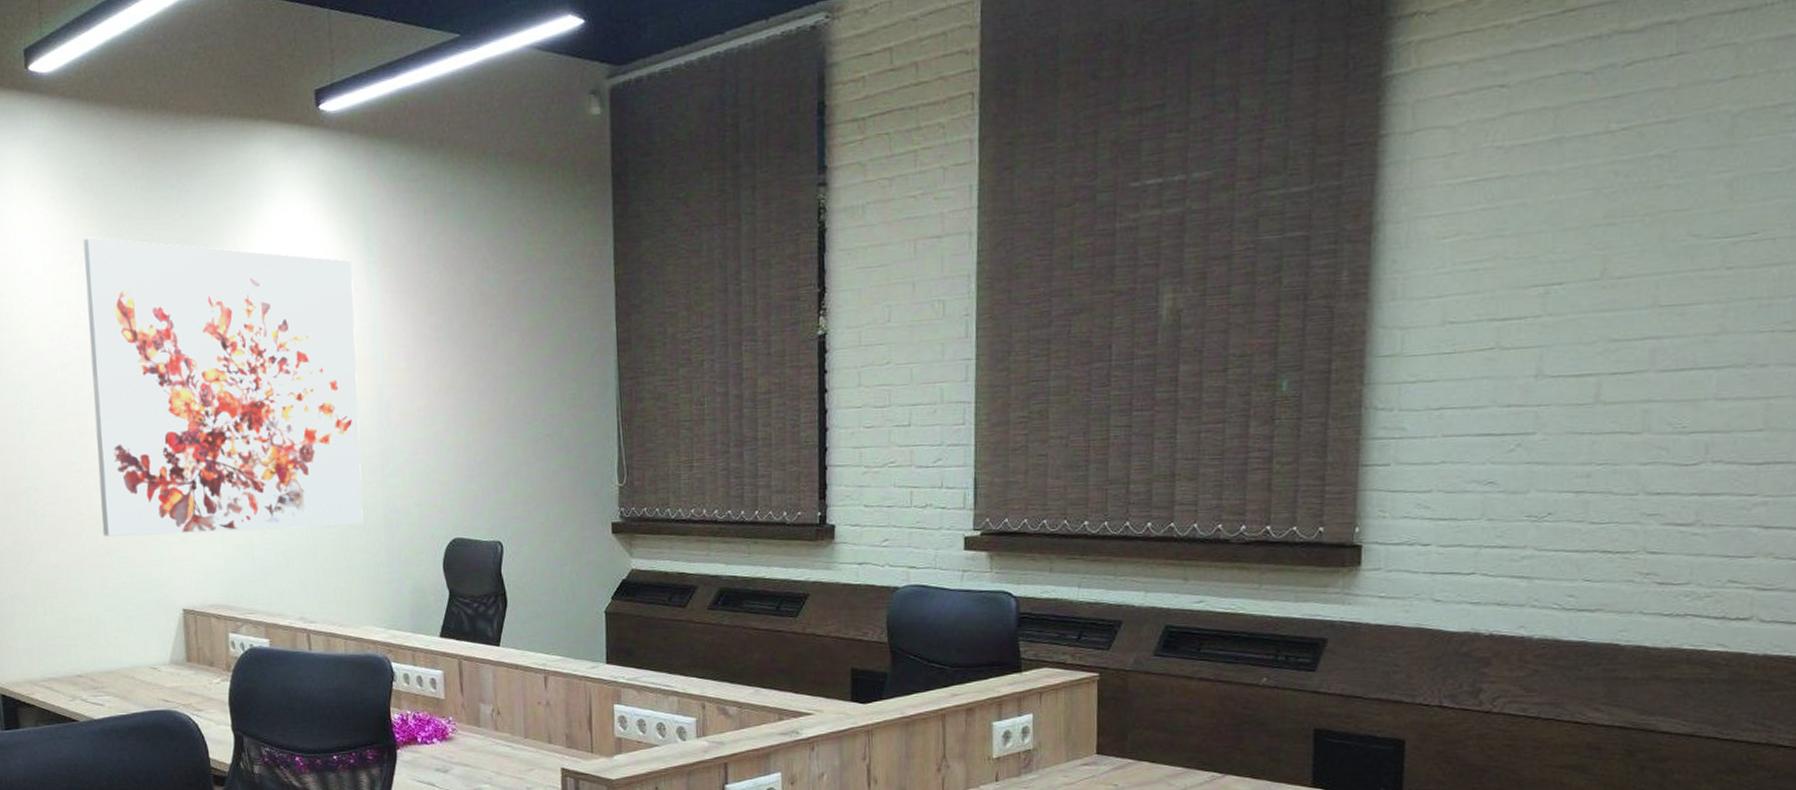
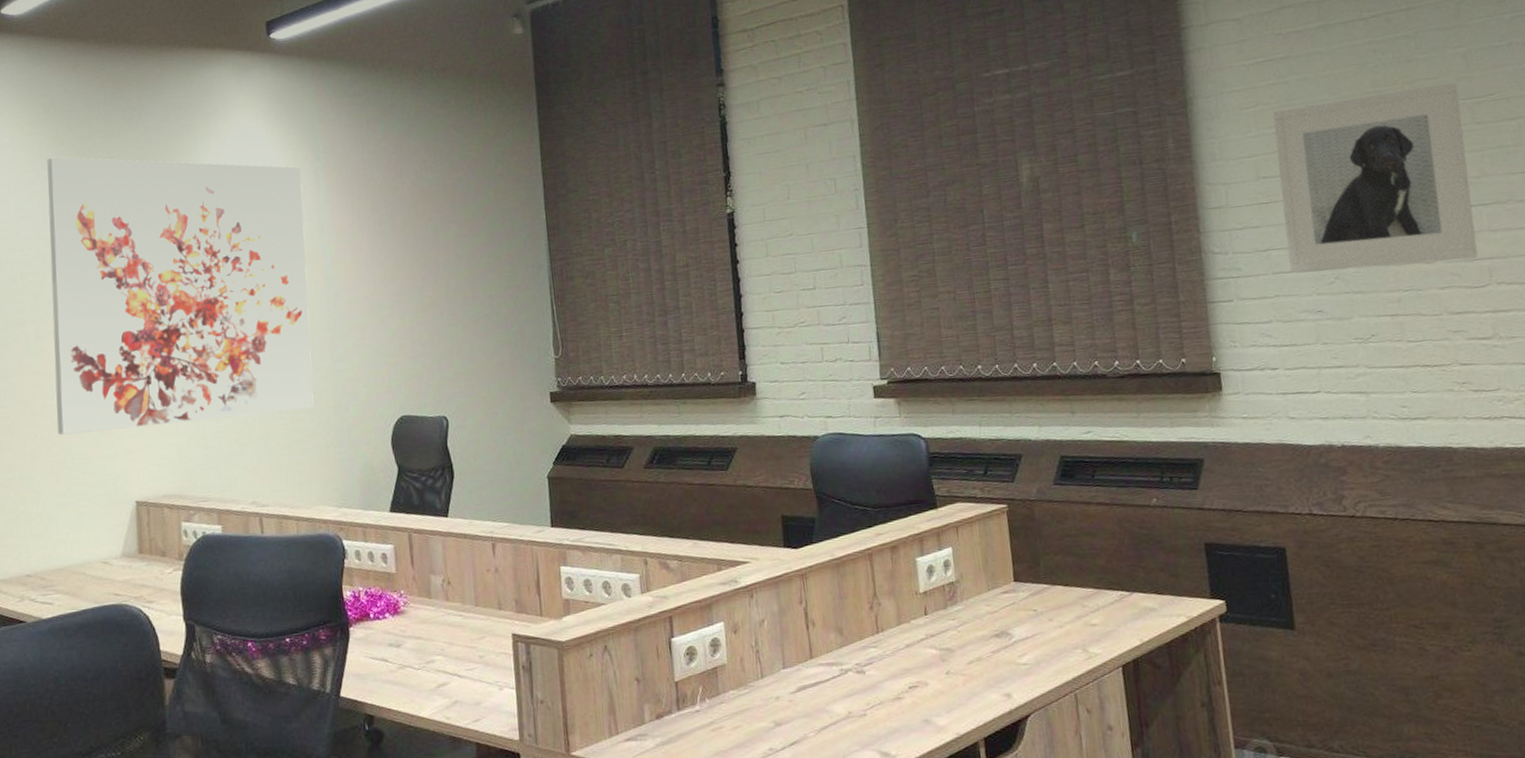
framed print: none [1464,217,1712,437] -> present [1272,83,1478,273]

